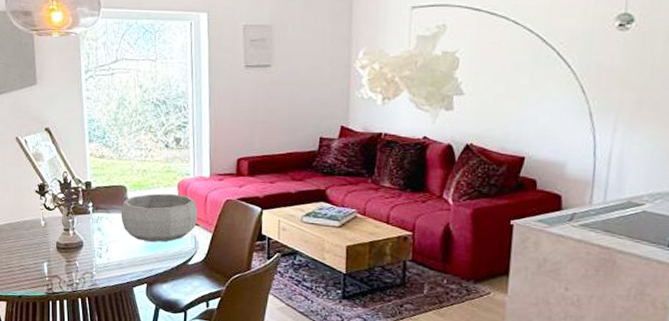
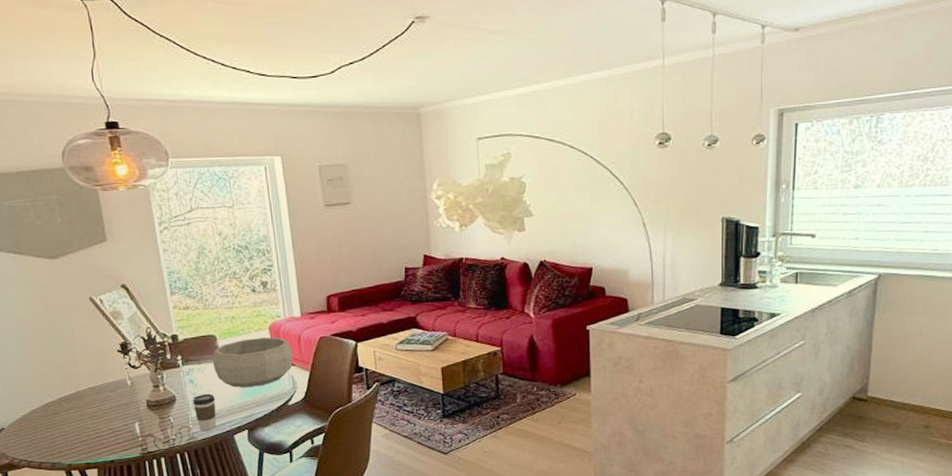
coffee cup: none [98,243,119,279] -> present [193,393,217,431]

